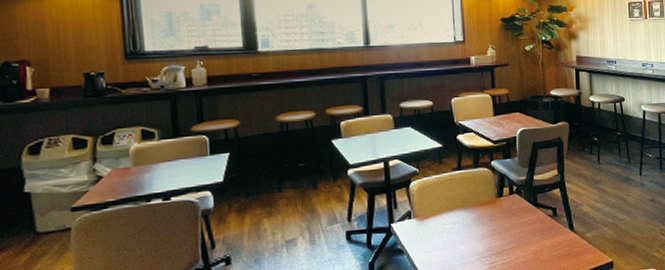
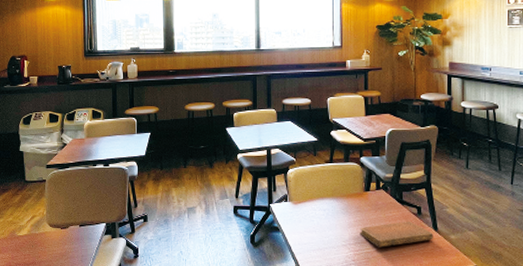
notebook: none [494,224,570,256] -> present [360,221,433,248]

